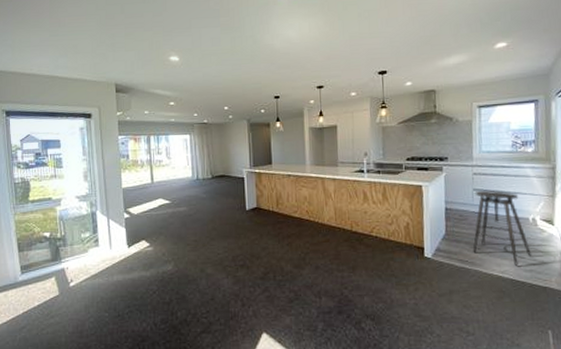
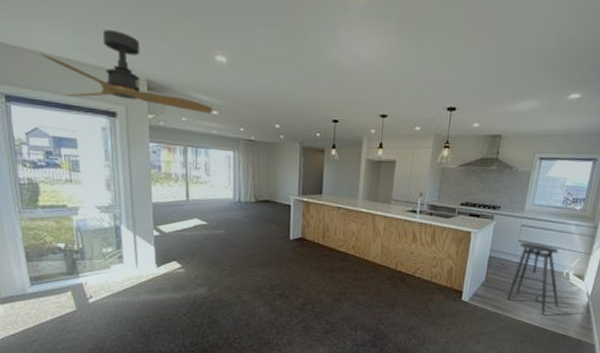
ceiling fan: none [34,49,170,107] -> present [41,29,213,114]

